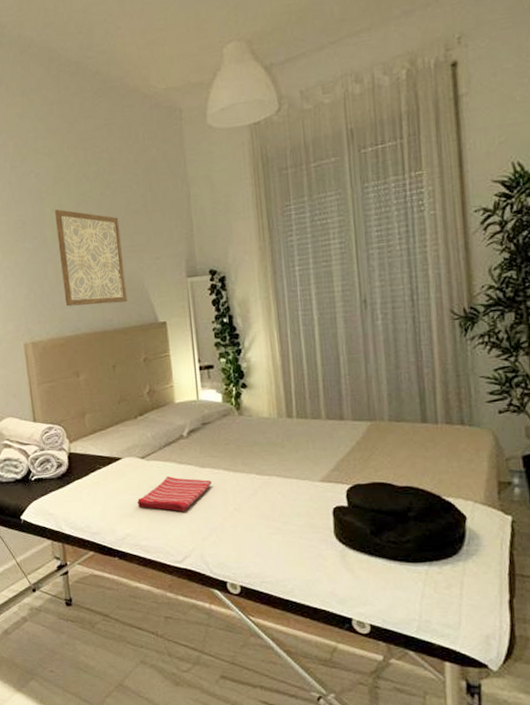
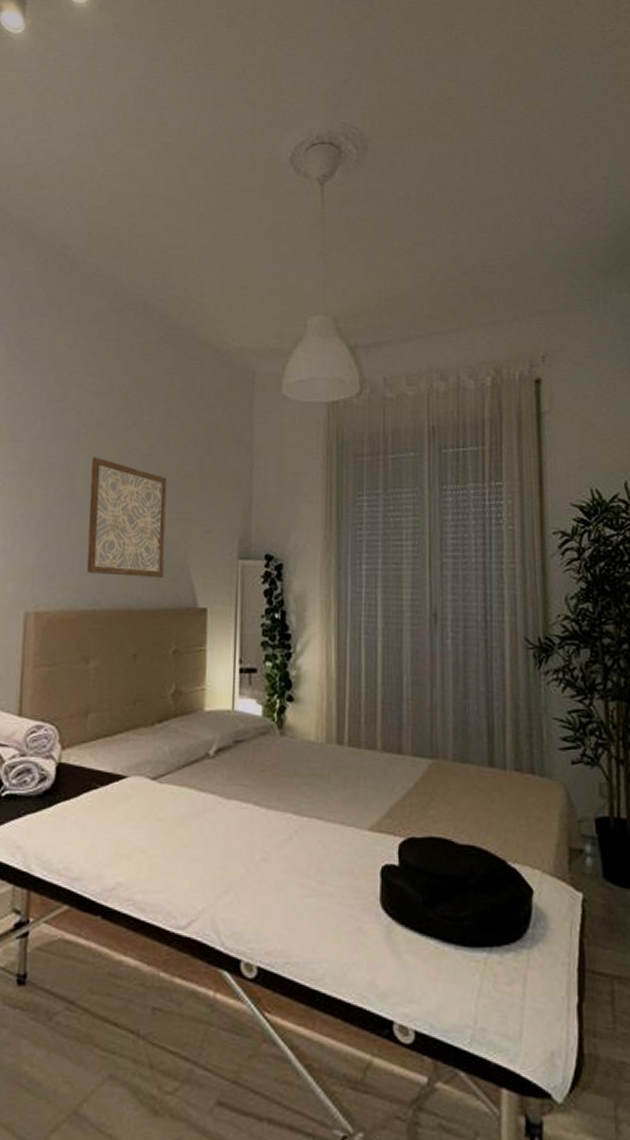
dish towel: present [137,475,212,511] -> none [138,806,238,856]

